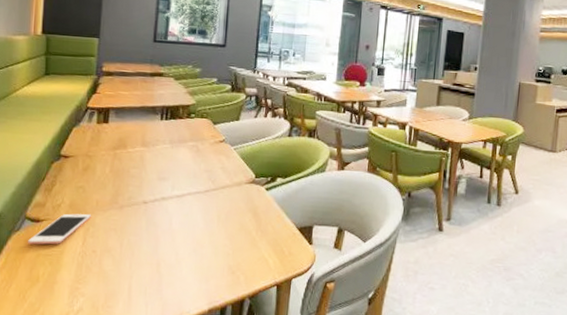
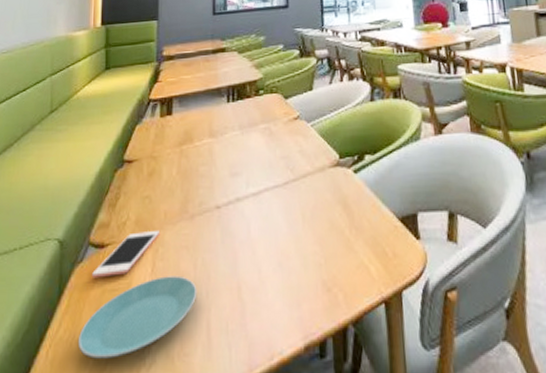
plate: none [14,249,122,304] -> present [77,276,197,359]

